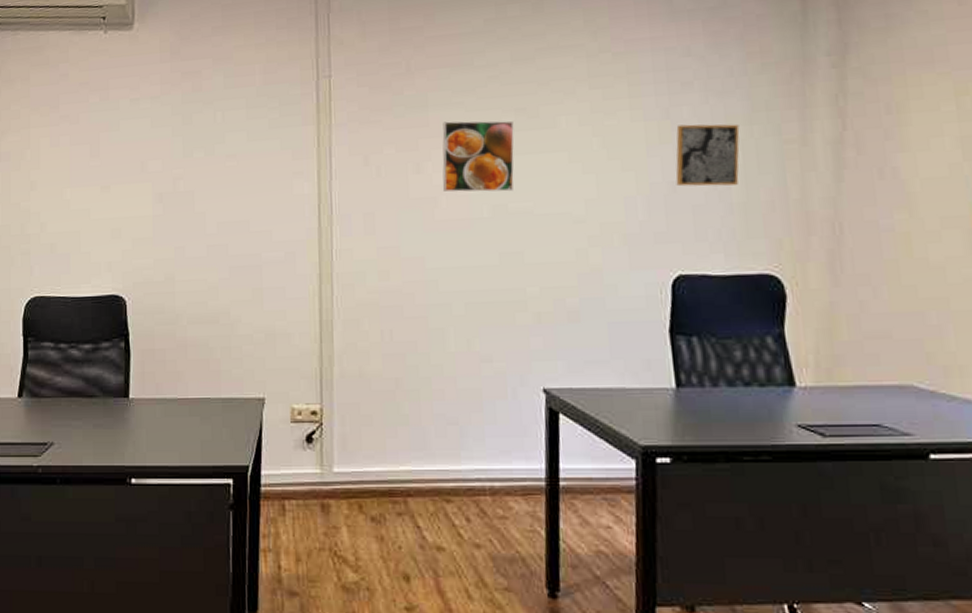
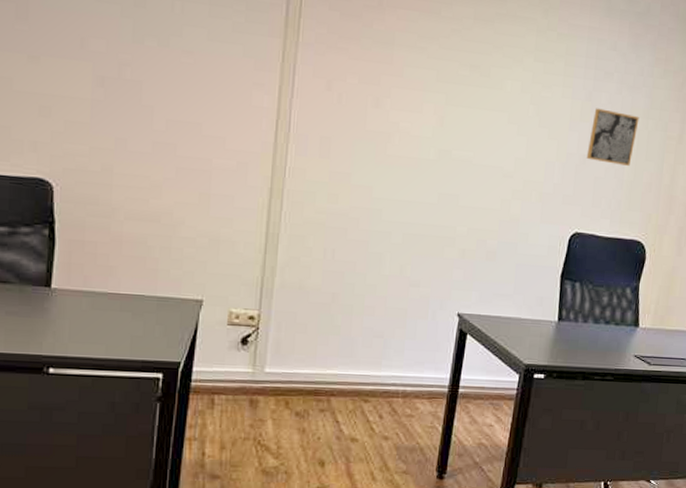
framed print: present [442,120,514,192] -> none [398,63,468,140]

